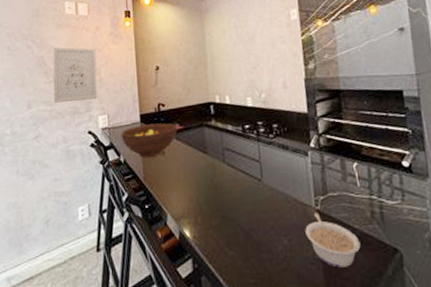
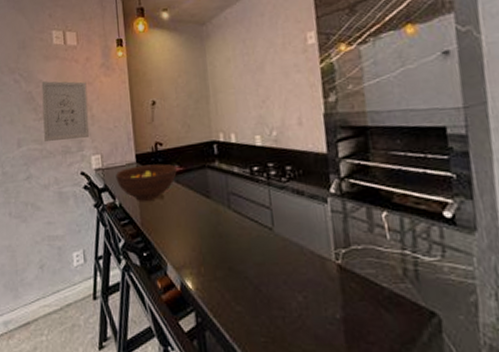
legume: present [305,213,361,268] -> none [323,268,390,330]

